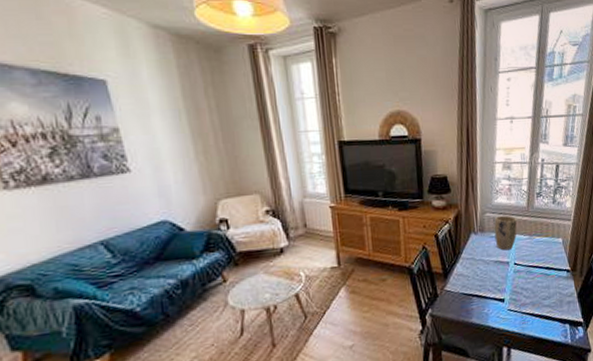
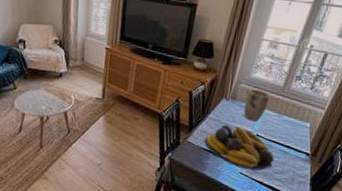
fruit bowl: none [463,258,538,305] -> present [205,125,274,171]

